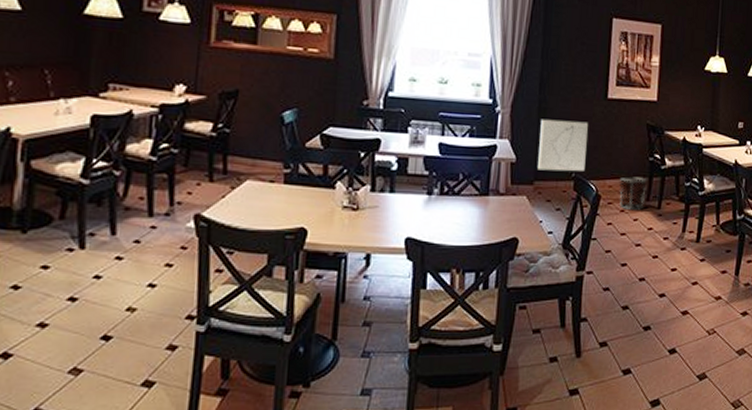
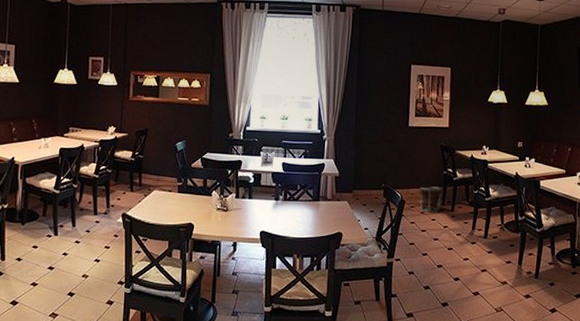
wall art: present [538,119,588,172] -> none [356,143,394,183]

